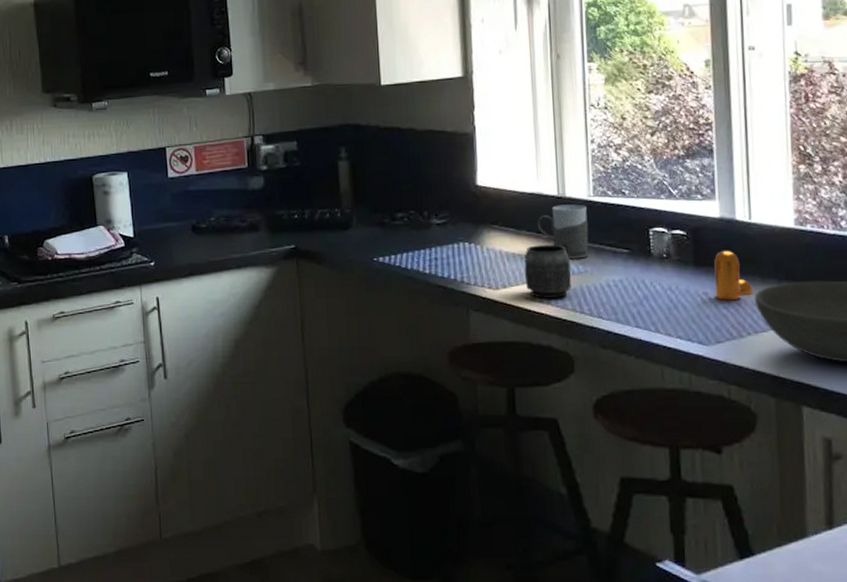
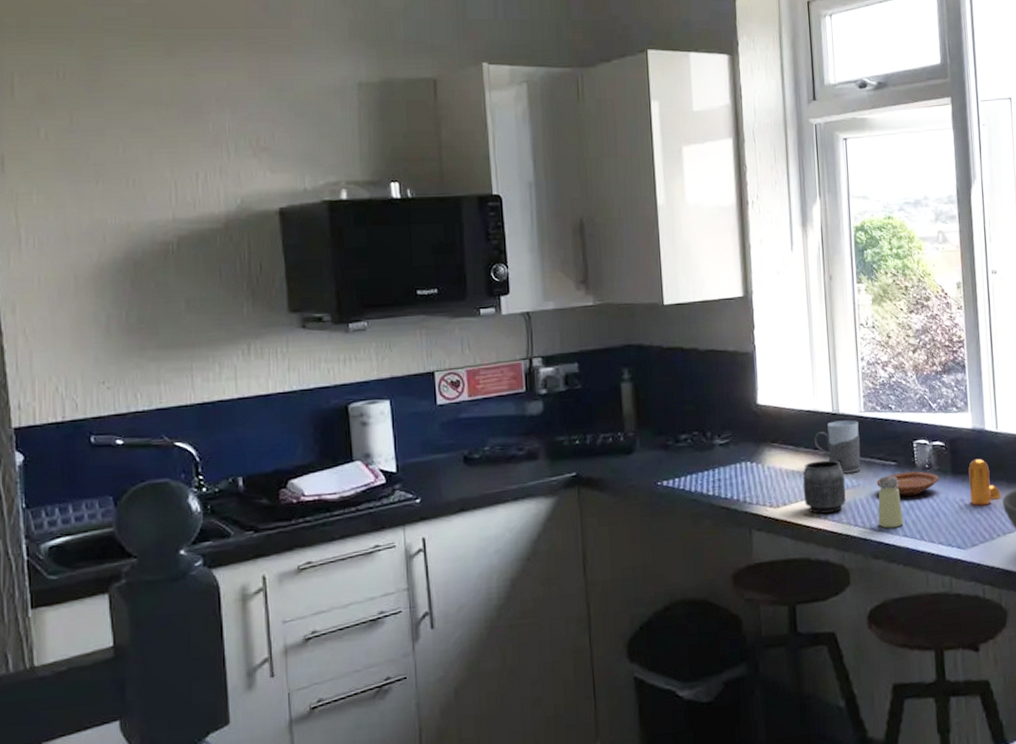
plate: none [606,260,679,285] -> present [877,471,940,496]
saltshaker: none [607,264,636,318] -> present [878,476,903,529]

